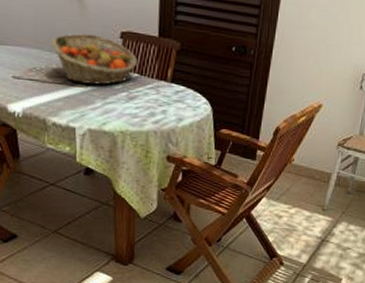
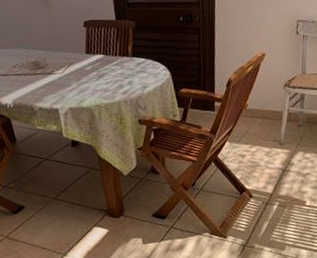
fruit basket: present [50,33,138,85] -> none [27,27,102,71]

